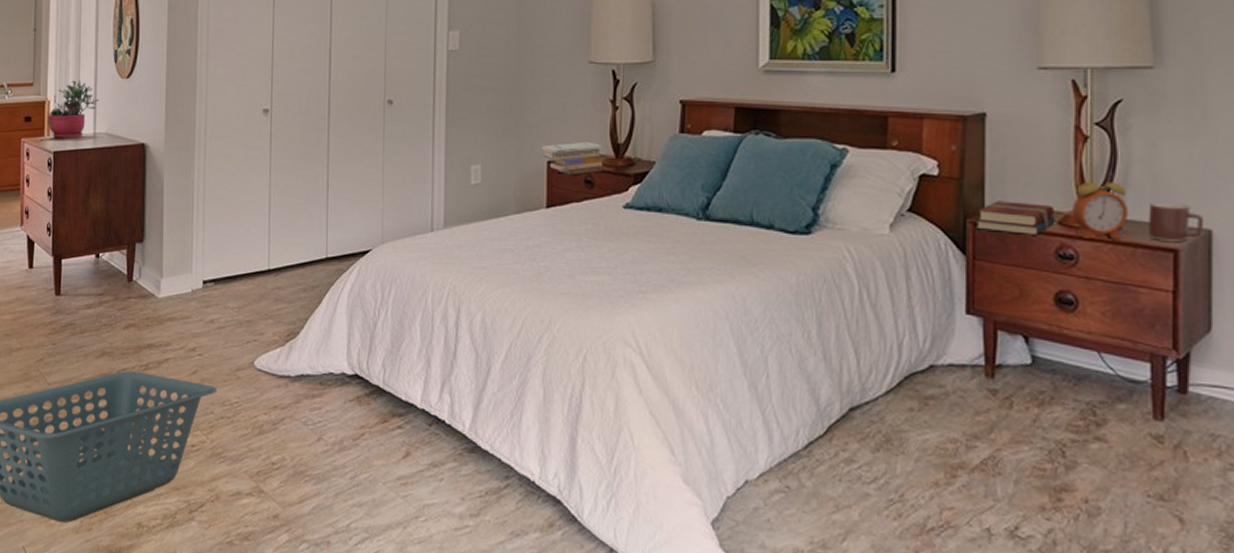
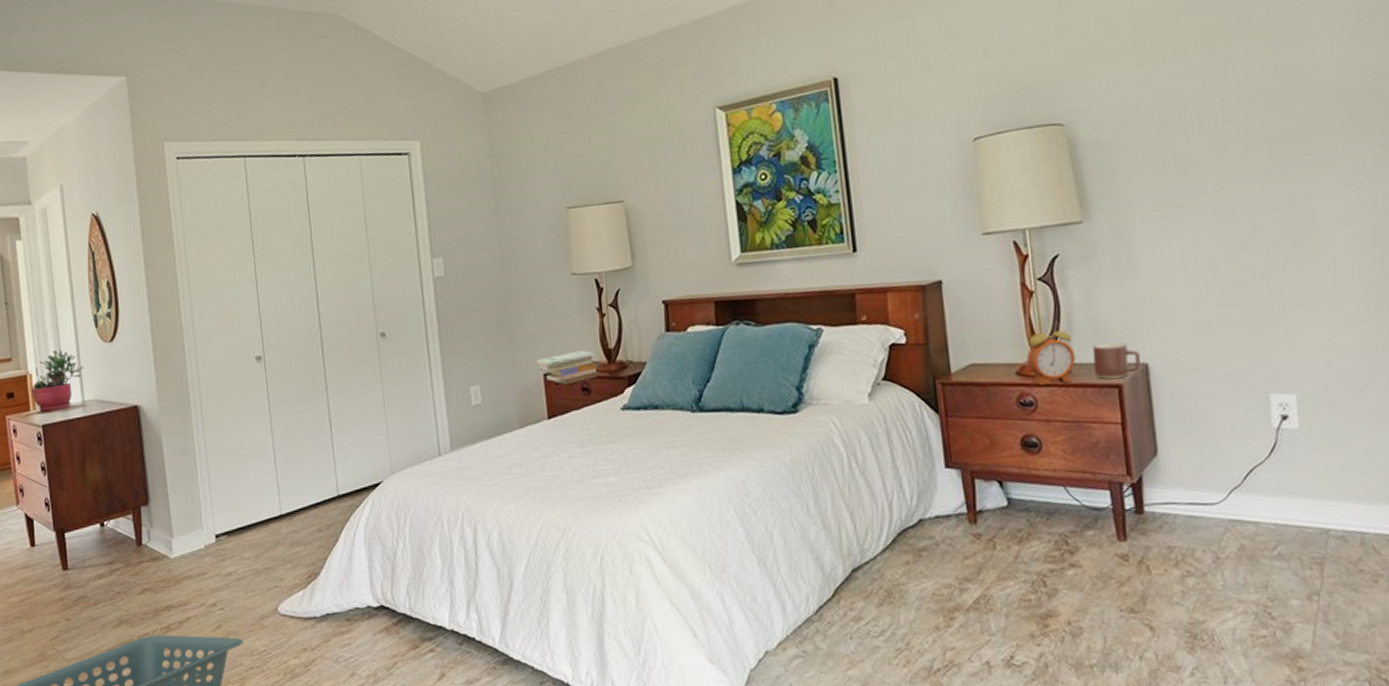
books: present [975,201,1055,235] -> none [944,358,1014,389]

